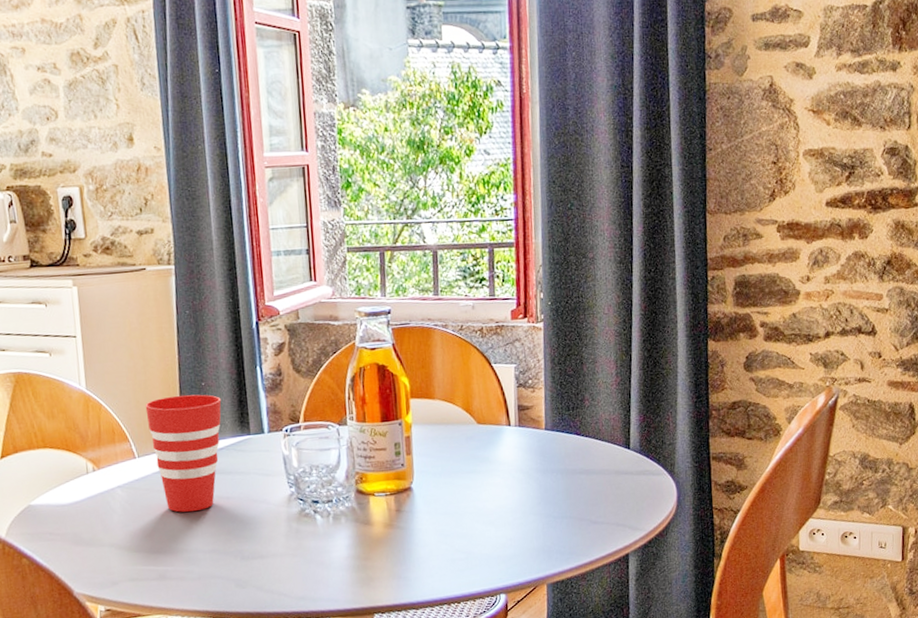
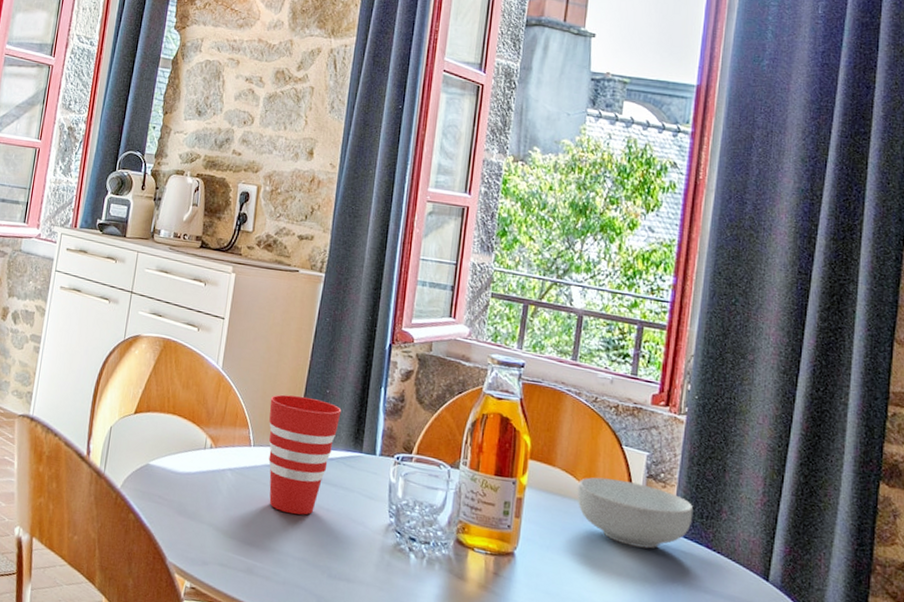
cereal bowl: none [458,394,561,452] -> present [577,477,694,549]

